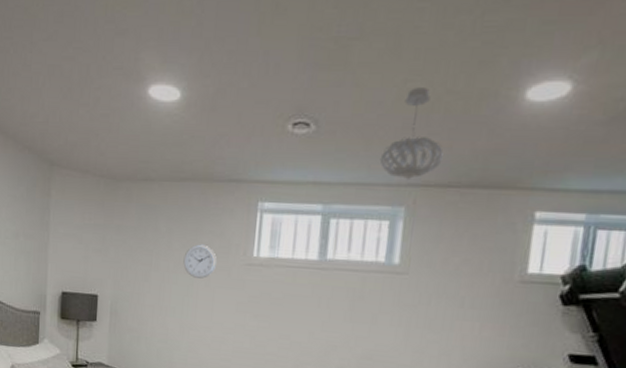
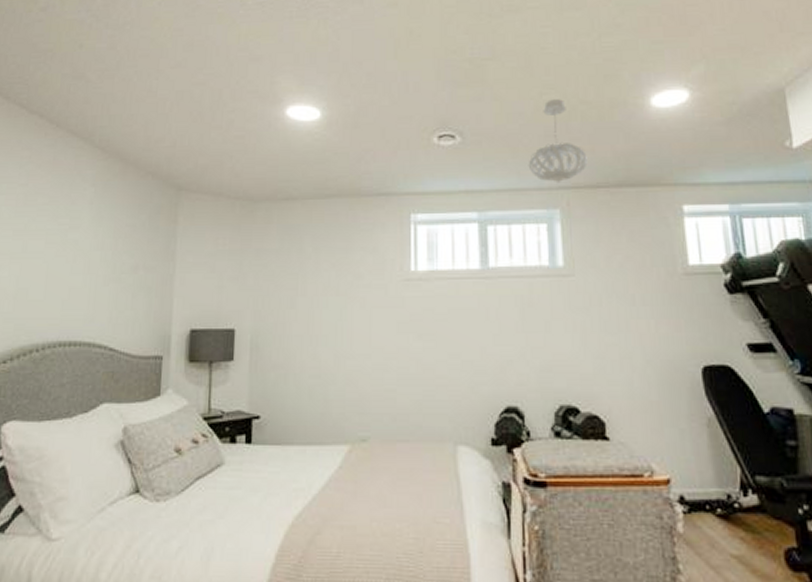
wall clock: present [183,244,217,279] -> none [334,262,371,299]

